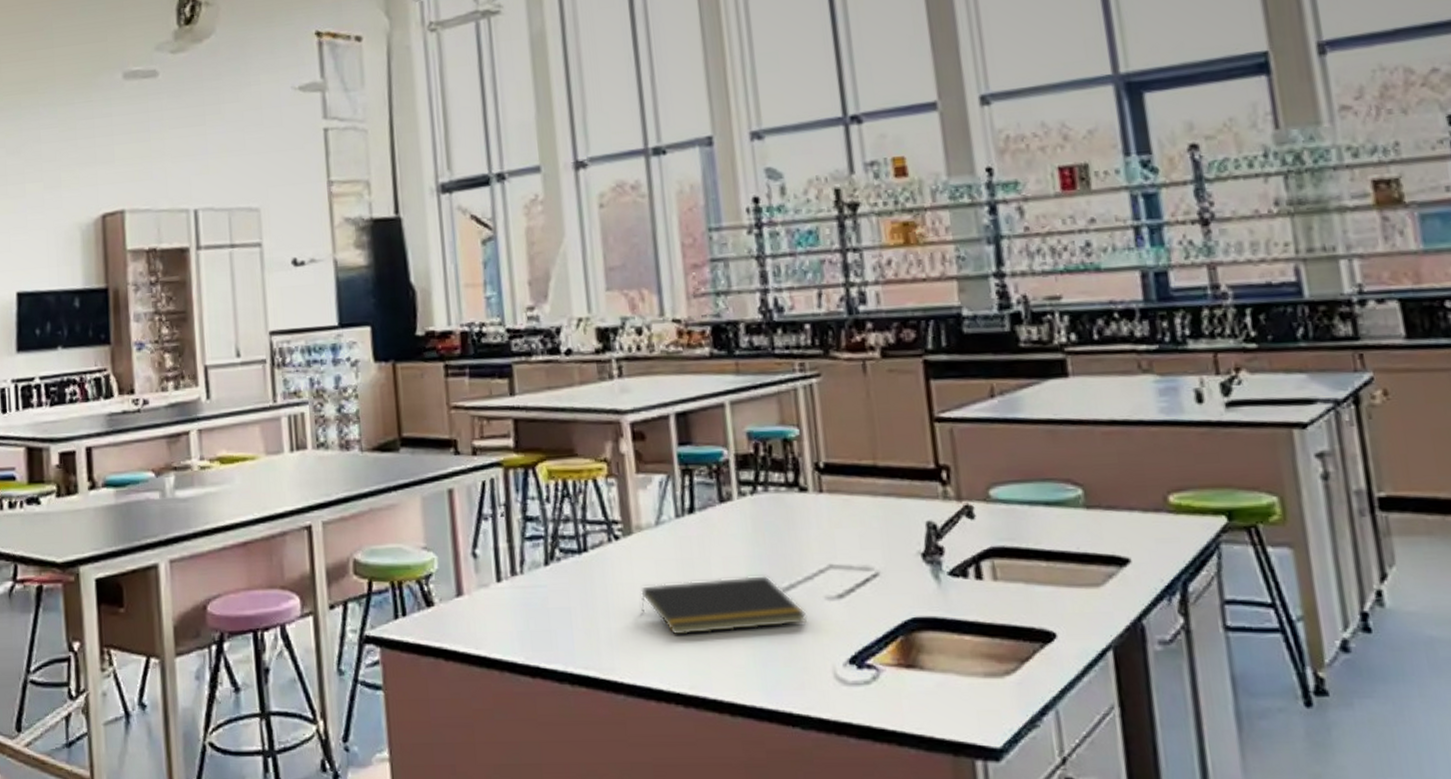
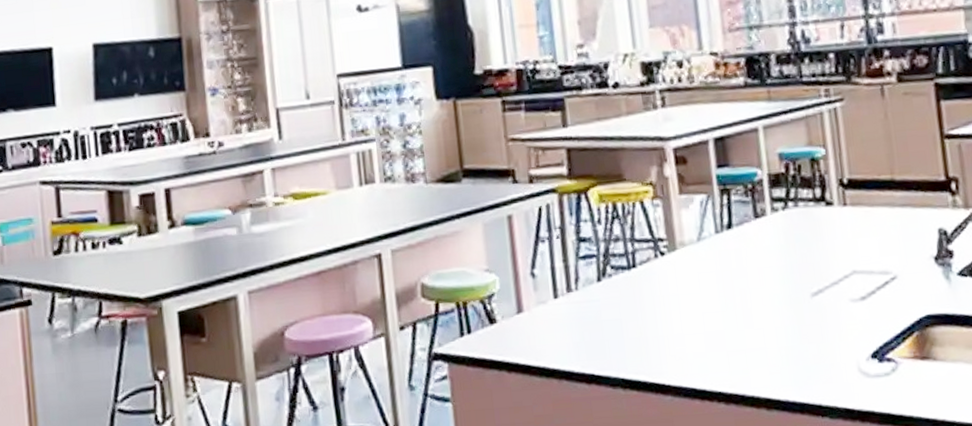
notepad: present [641,574,807,635] -> none [685,282,834,339]

